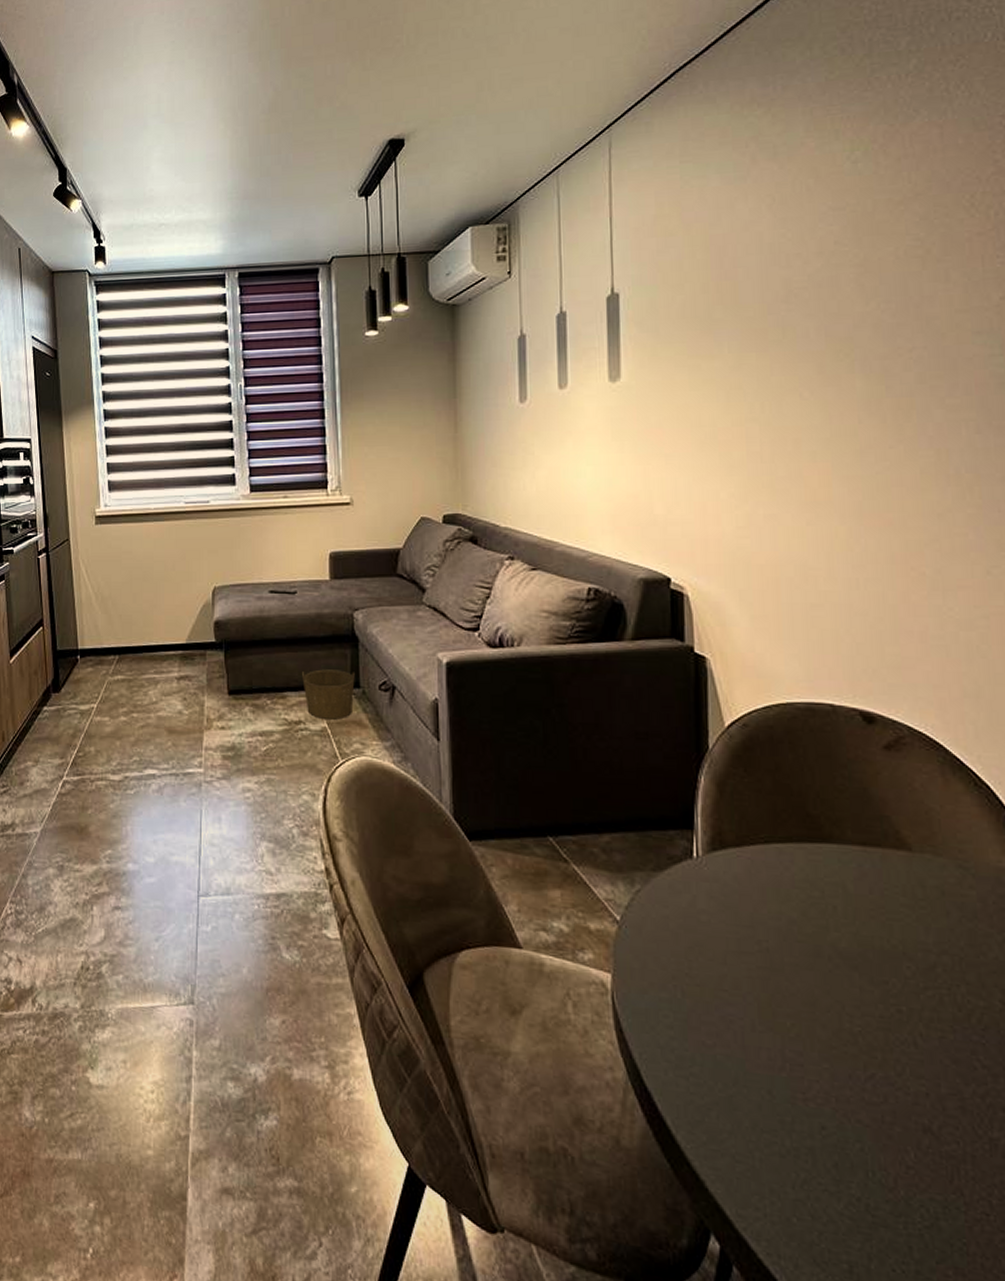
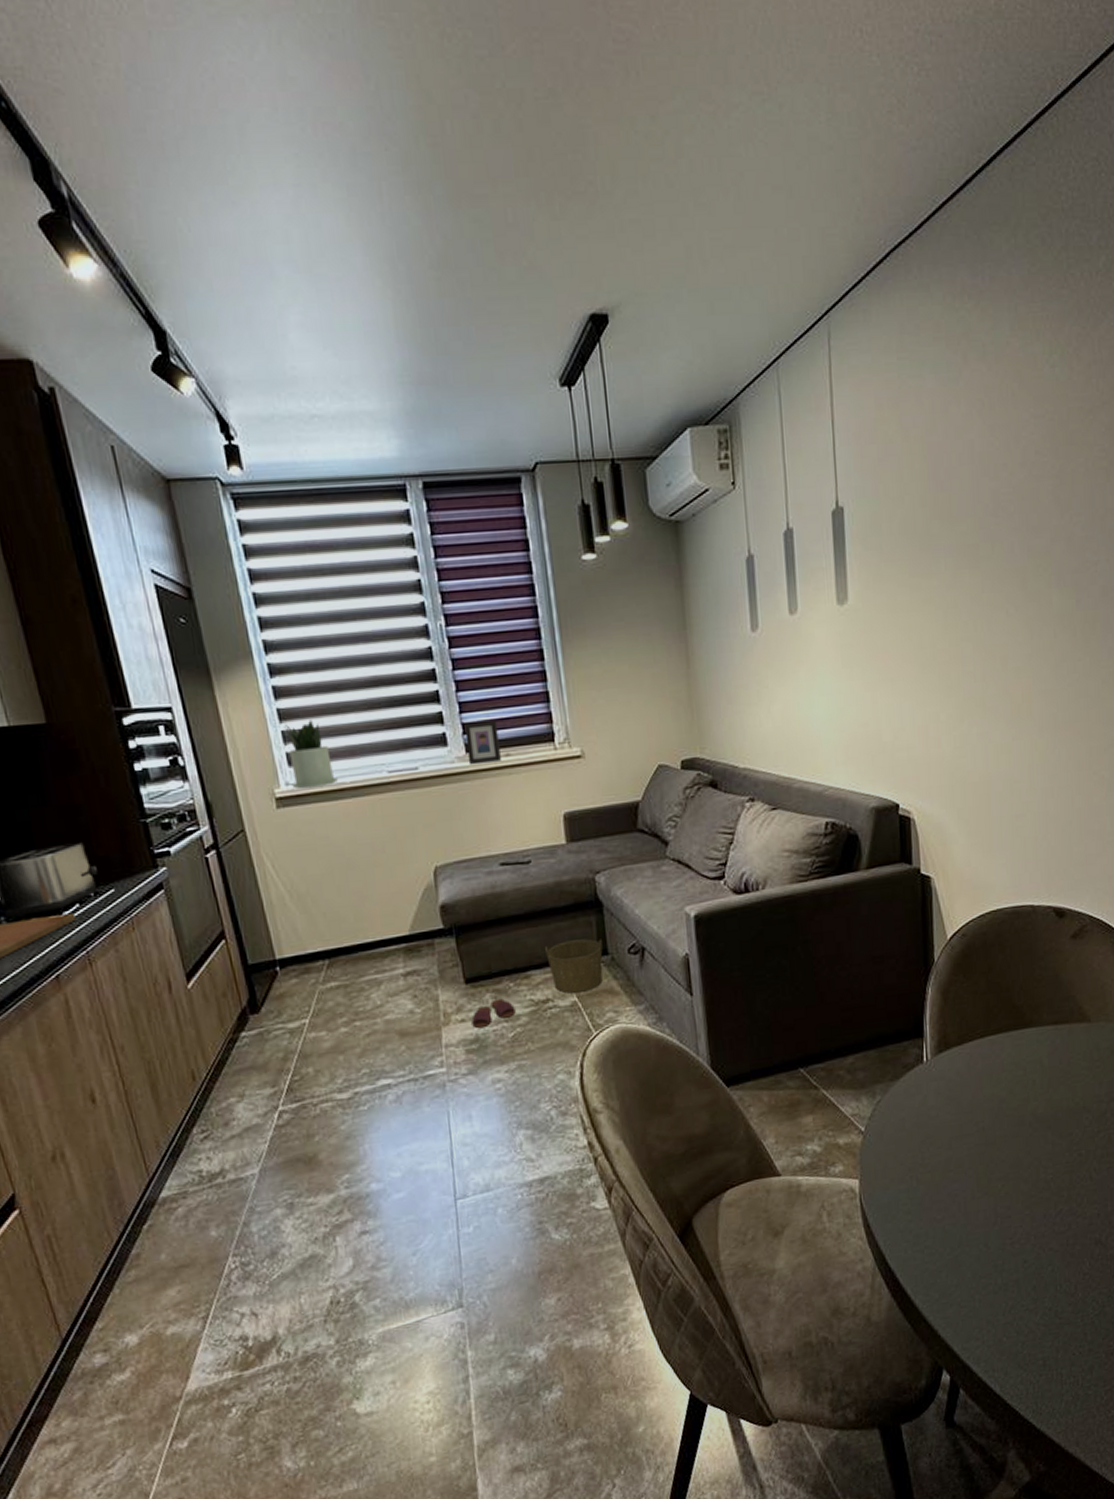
planter: none [109,455,144,511] -> present [284,719,338,790]
slippers: none [230,713,270,737] -> present [471,998,516,1028]
picture frame: none [251,467,279,503] -> present [464,720,501,765]

